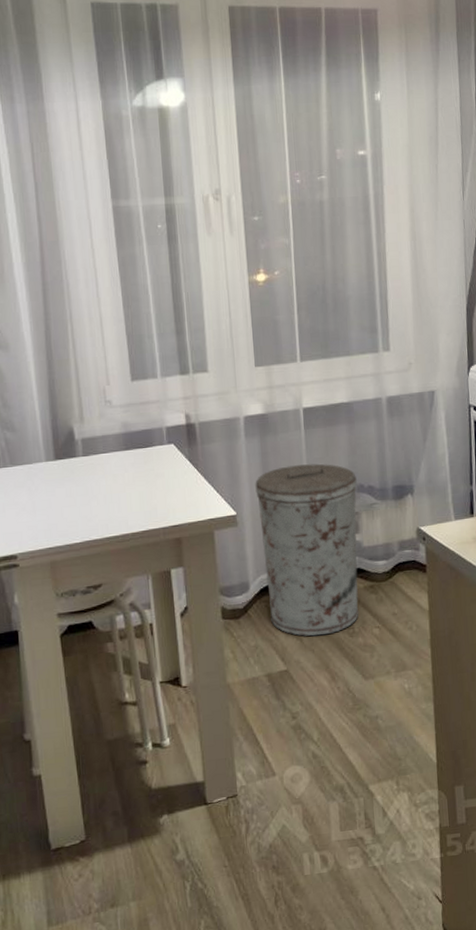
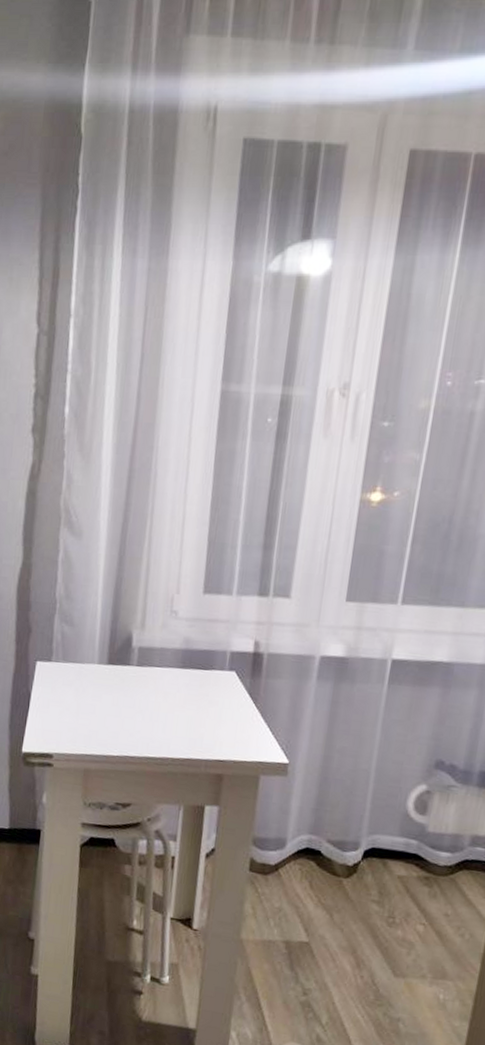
trash can: present [255,463,359,637] -> none [302,721,439,918]

